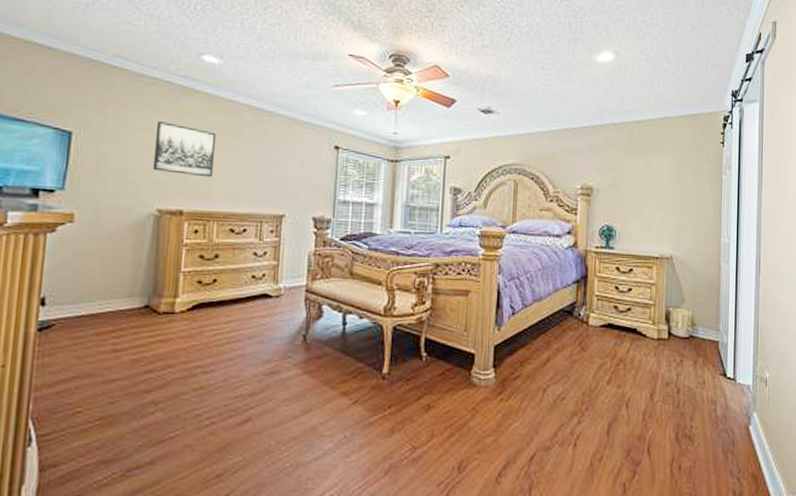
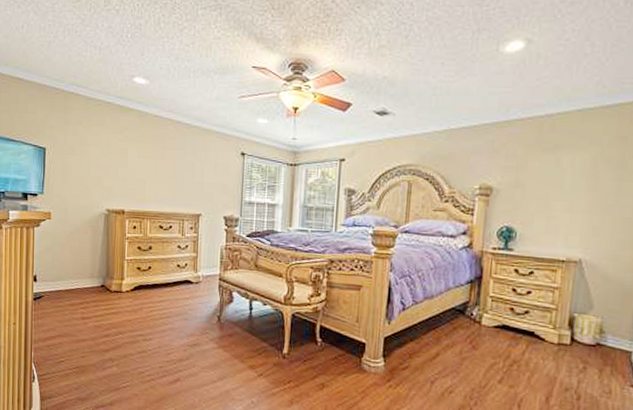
wall art: present [152,122,217,178] -> none [101,137,147,183]

